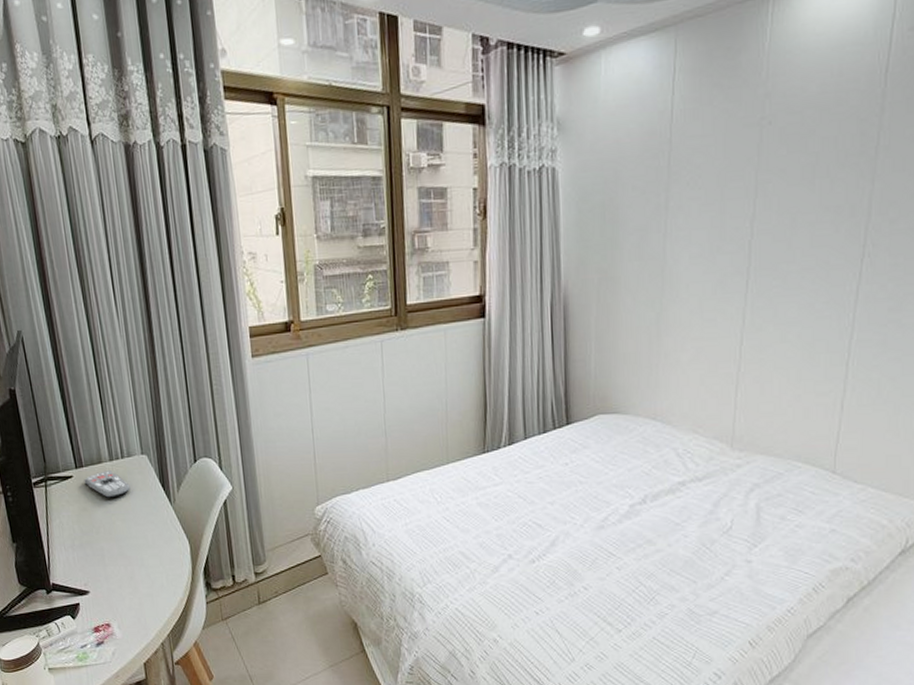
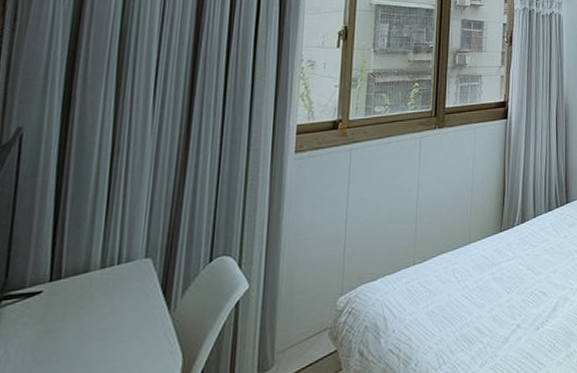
remote control: present [83,470,131,498] -> none [57,280,121,314]

